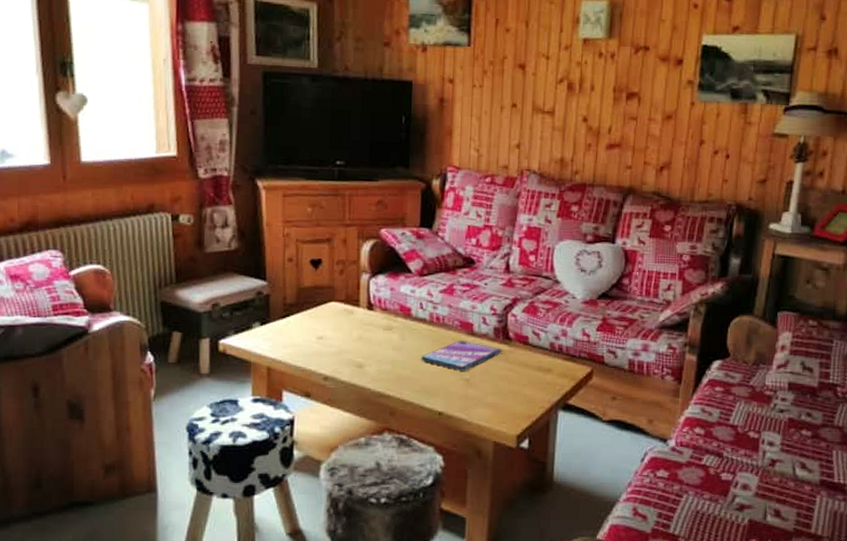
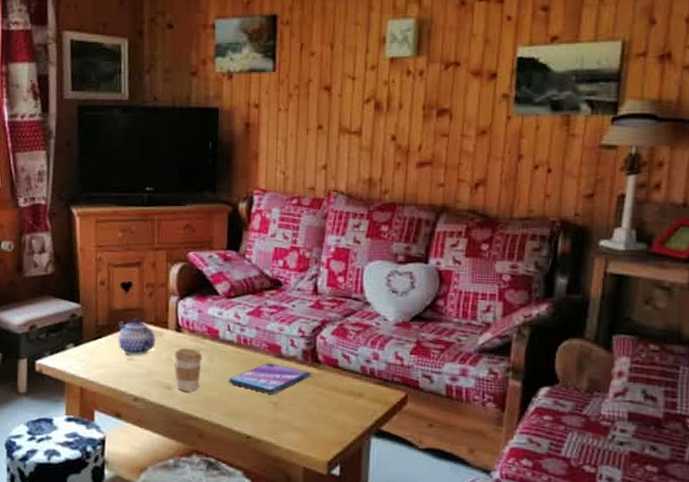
teapot: none [306,296,347,335] -> present [117,318,156,356]
coffee cup: none [365,325,395,370] -> present [174,347,203,392]

